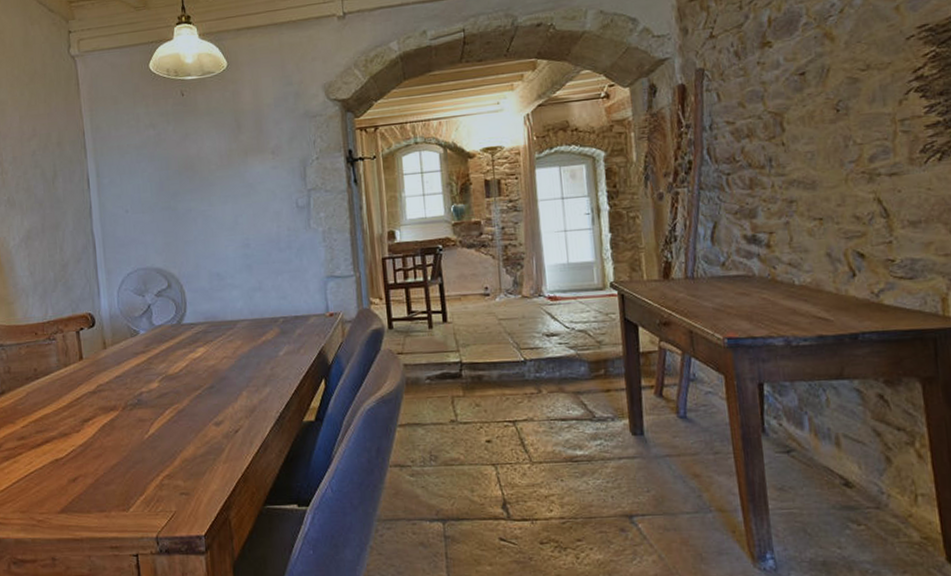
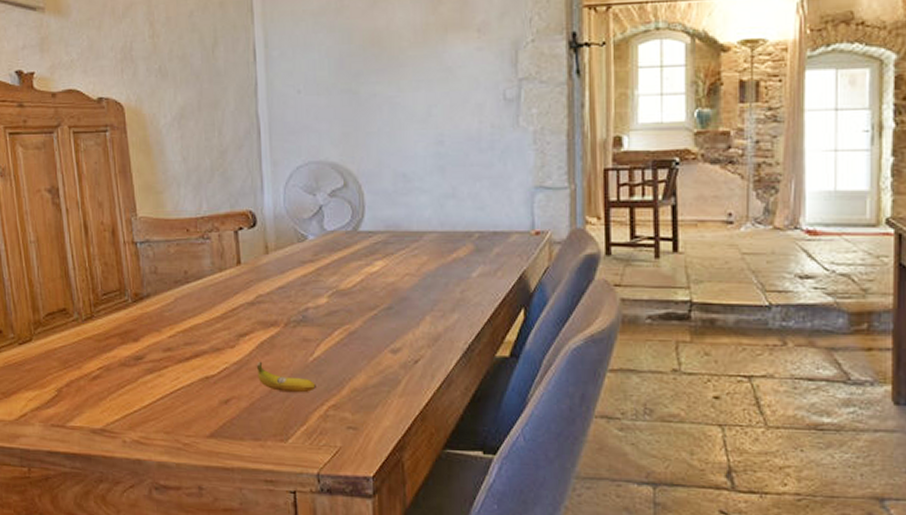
fruit: none [99,442,152,468] -> present [256,361,316,393]

